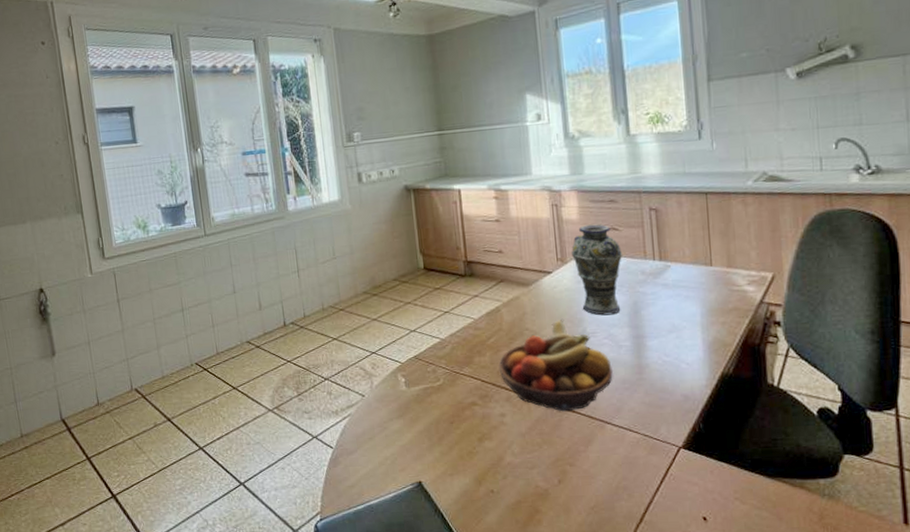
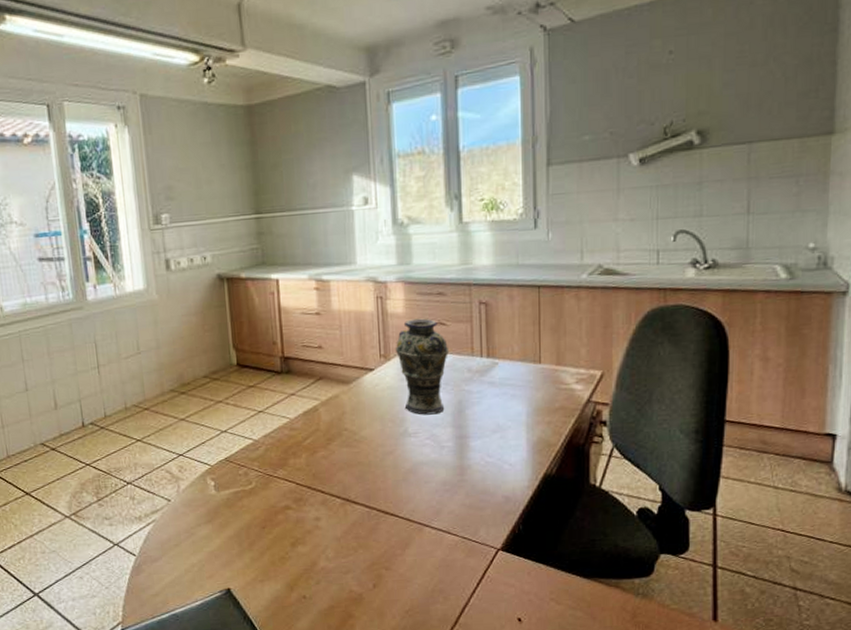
fruit bowl: present [499,320,614,412] -> none [315,419,435,515]

